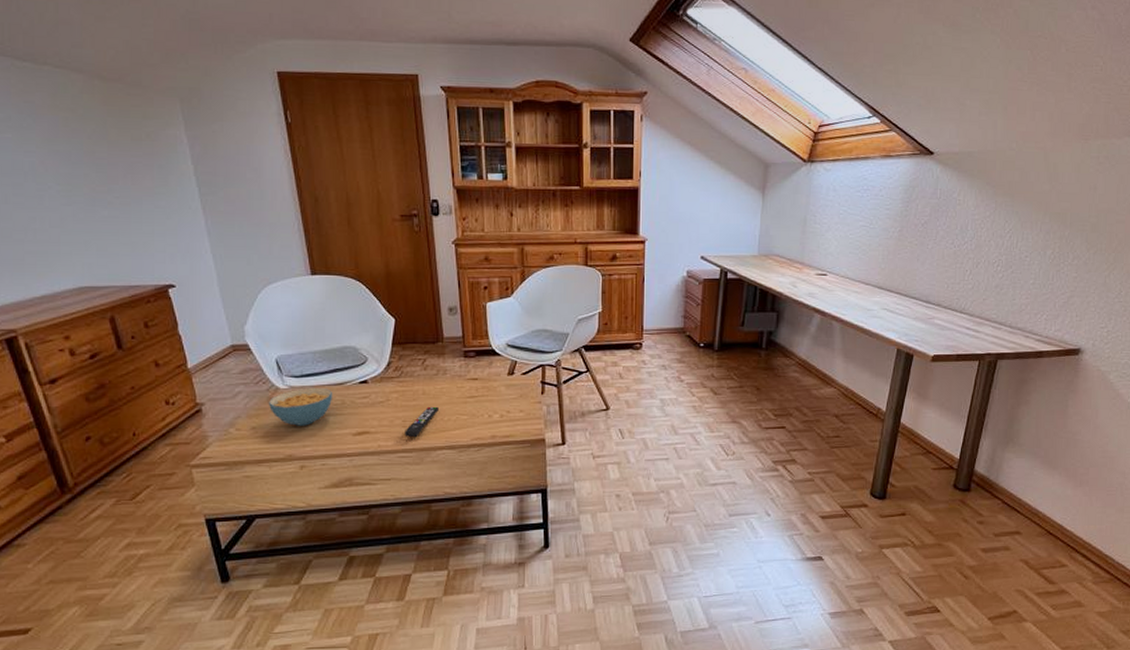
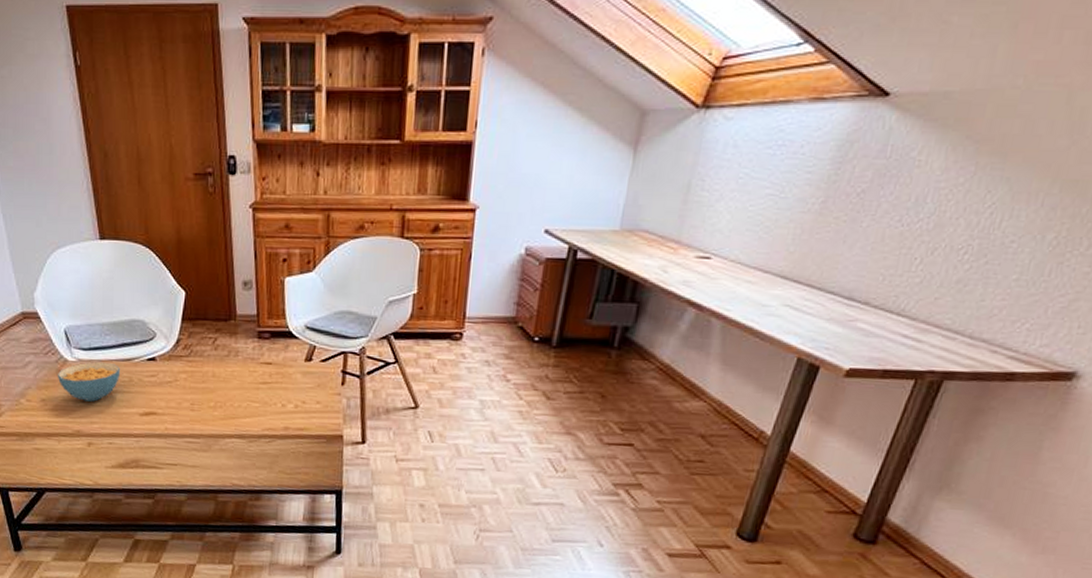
remote control: present [405,406,439,437] -> none [192,390,229,422]

